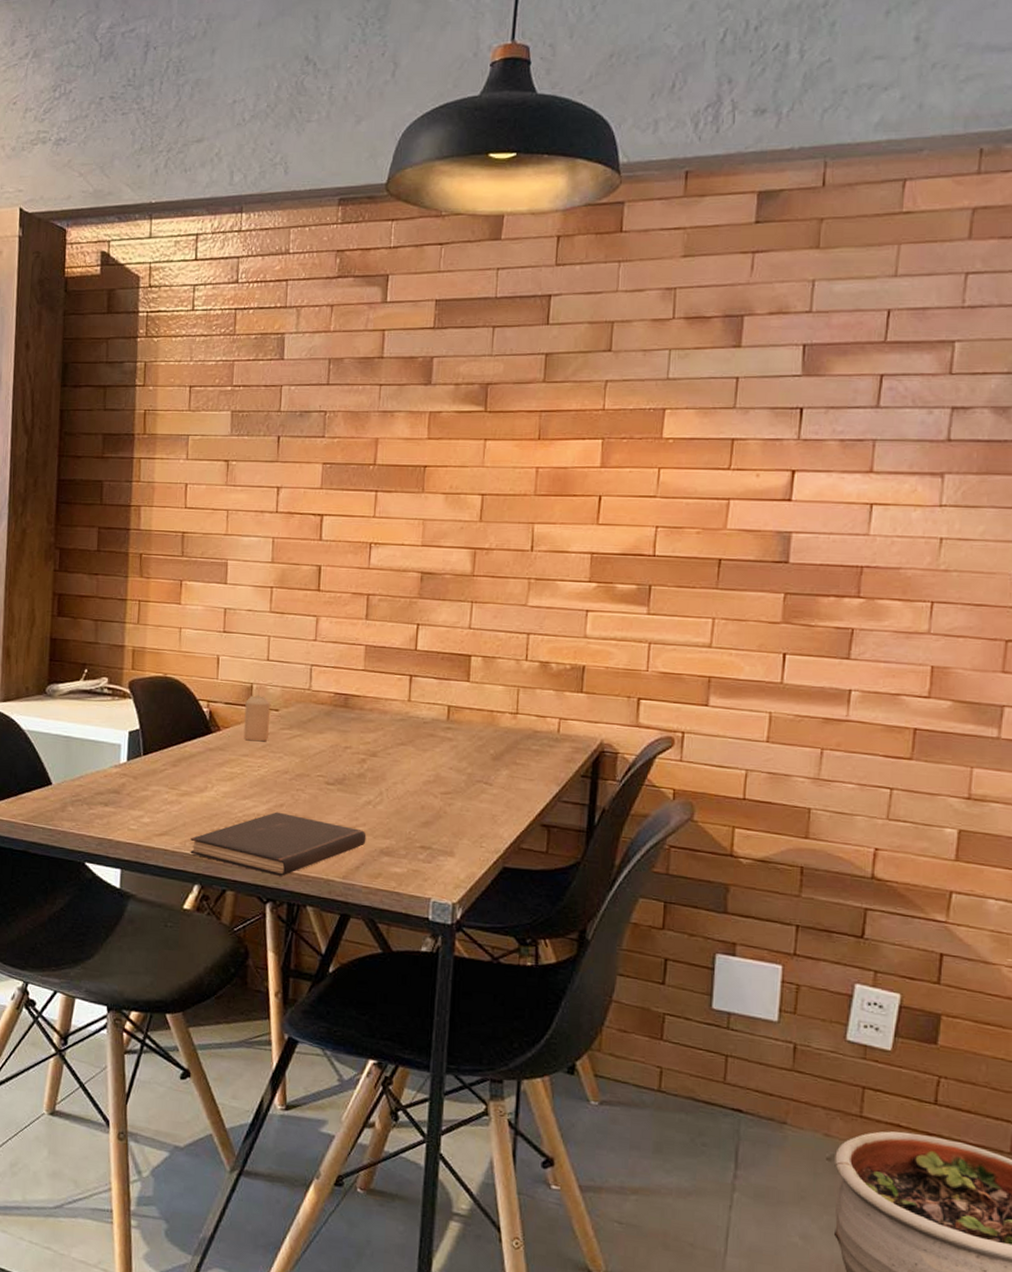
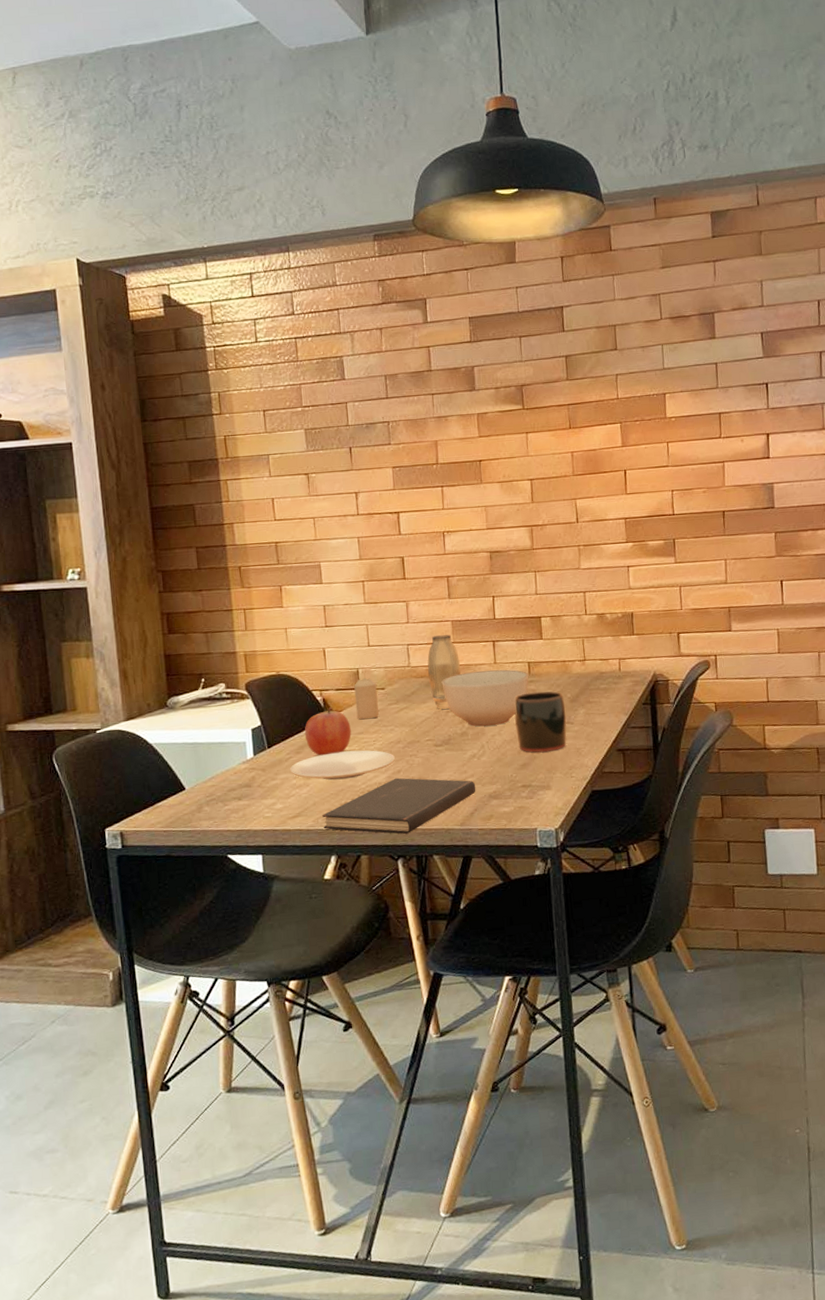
plate: none [164,771,279,804] -> present [290,750,395,780]
fruit: none [184,721,236,774] -> present [304,707,352,756]
vase: none [330,659,368,744] -> present [427,634,461,709]
bowl: none [344,706,447,772] -> present [441,669,529,727]
mug: none [422,740,486,813] -> present [514,691,567,753]

